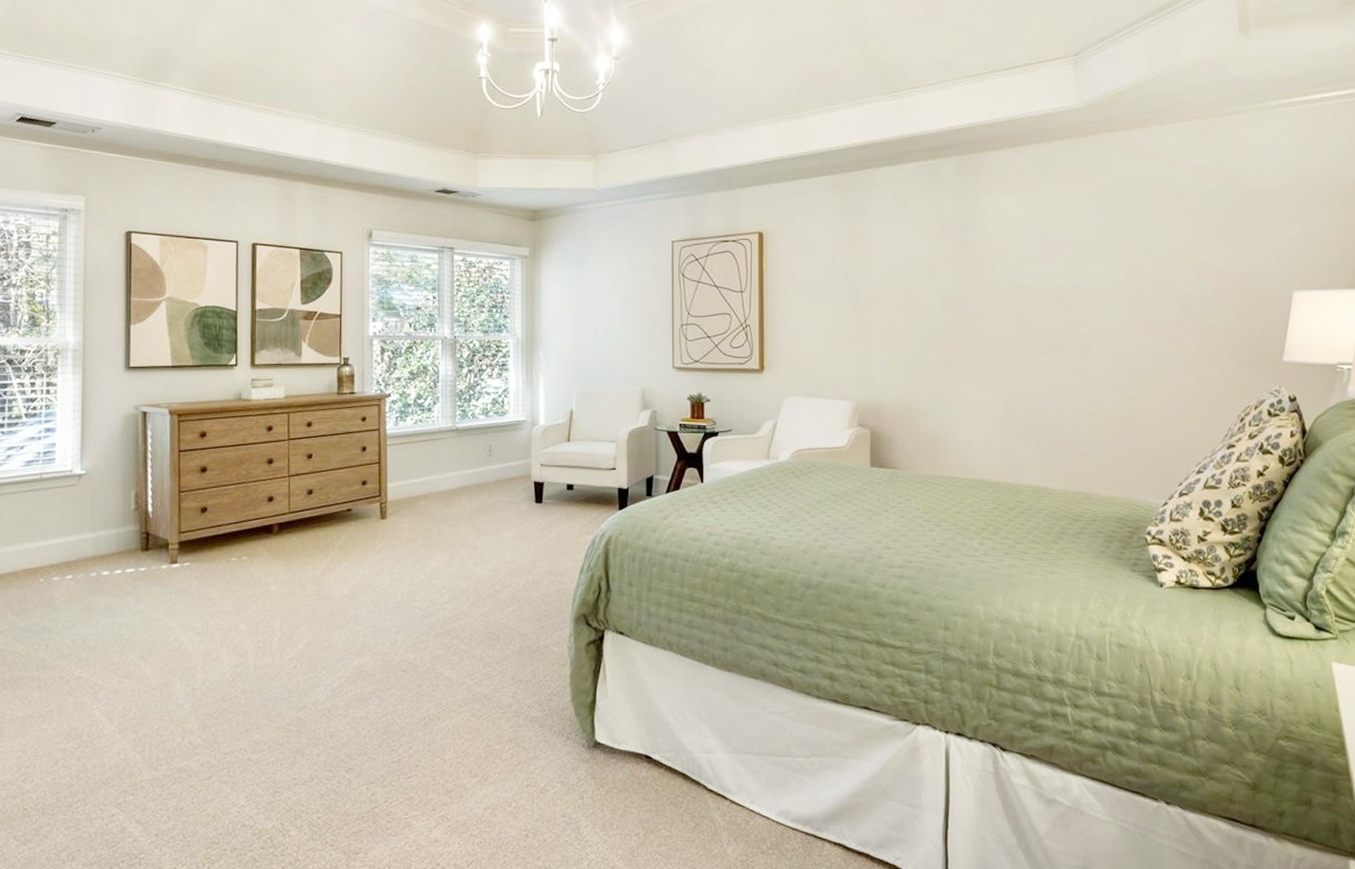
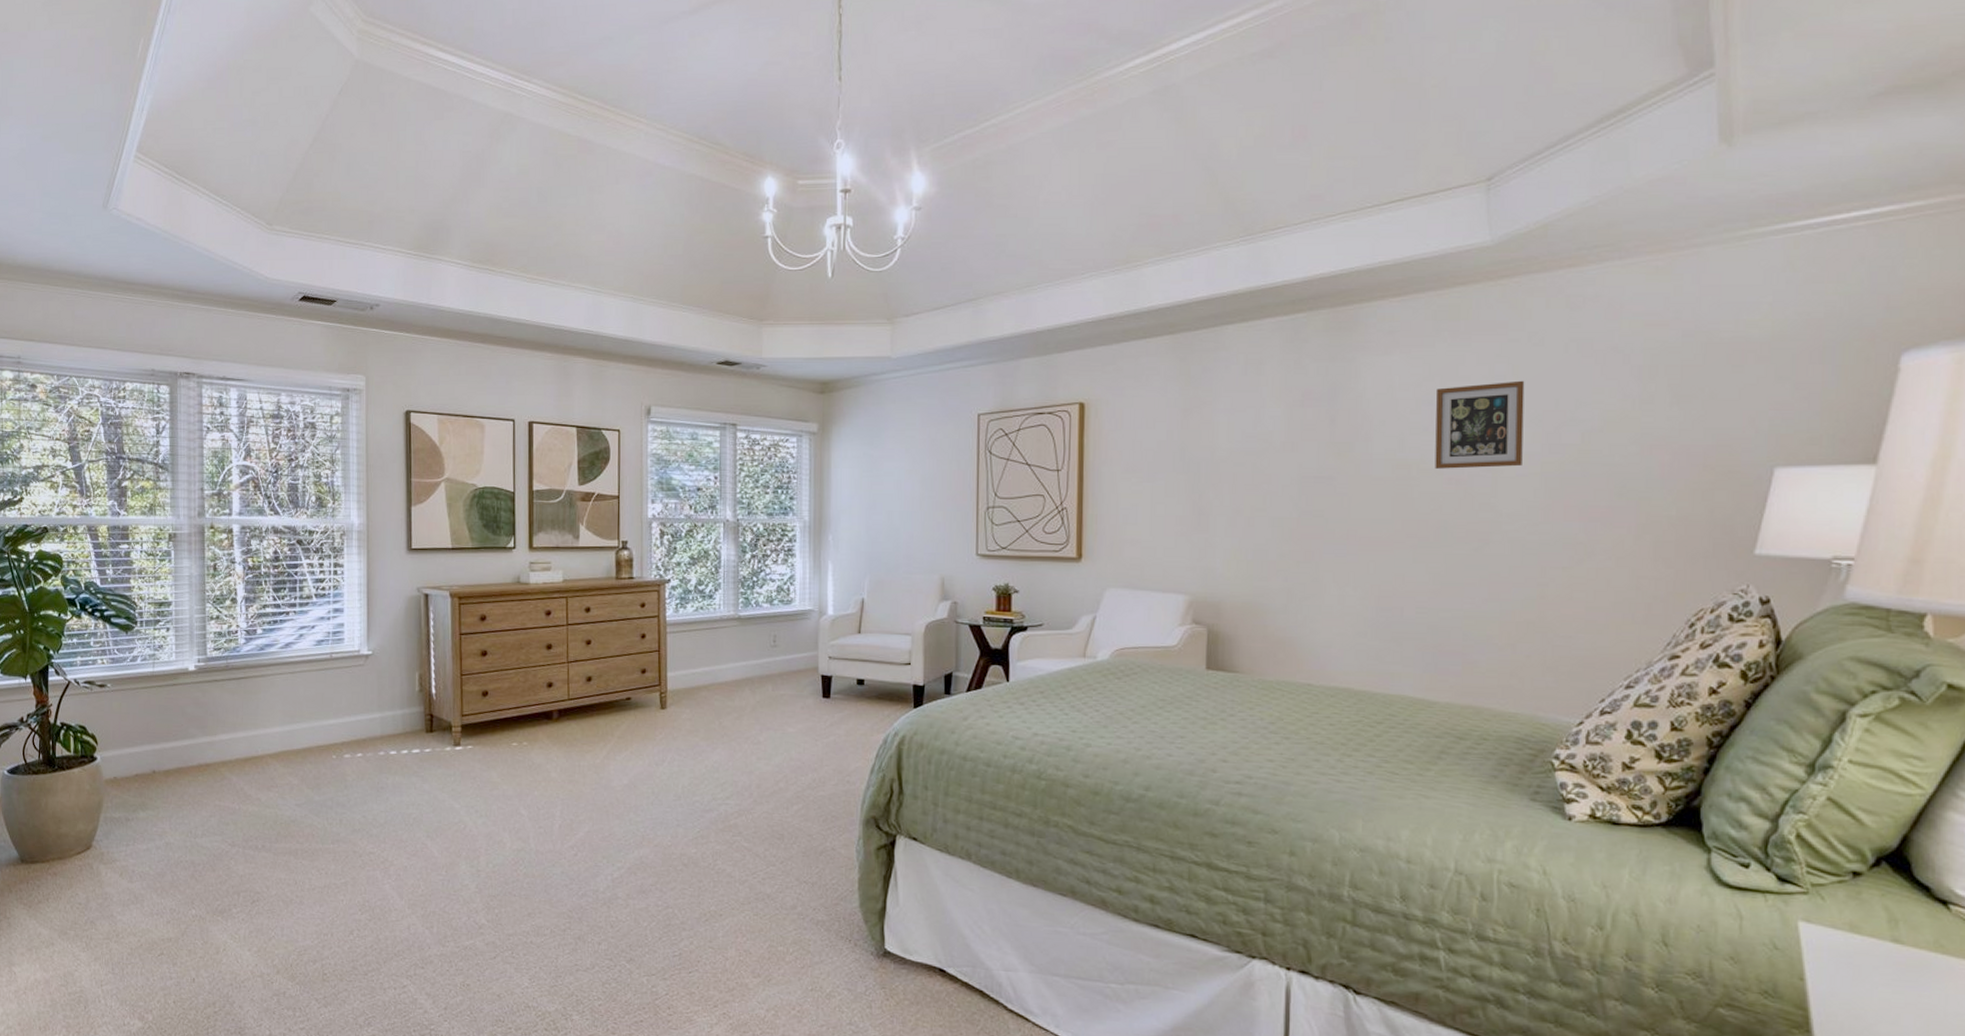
picture frame: none [1043,219,1111,292] -> present [1435,380,1525,469]

